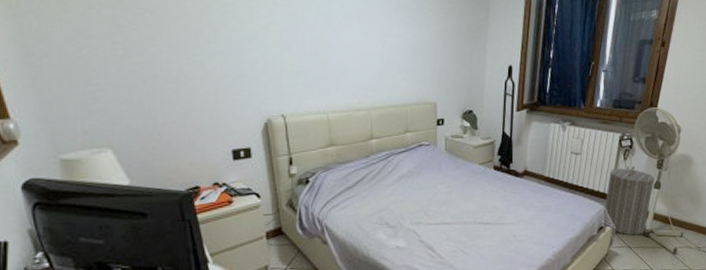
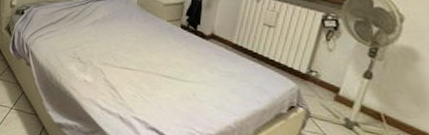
laundry hamper: present [604,166,654,236] -> none [297,48,364,125]

